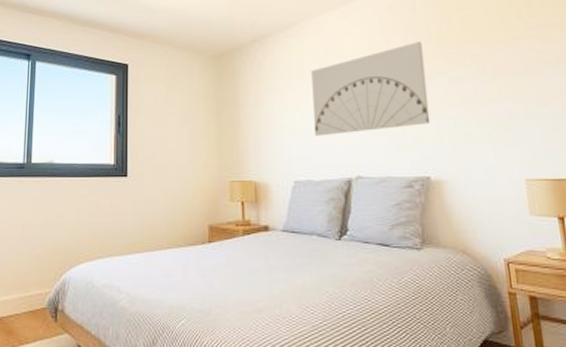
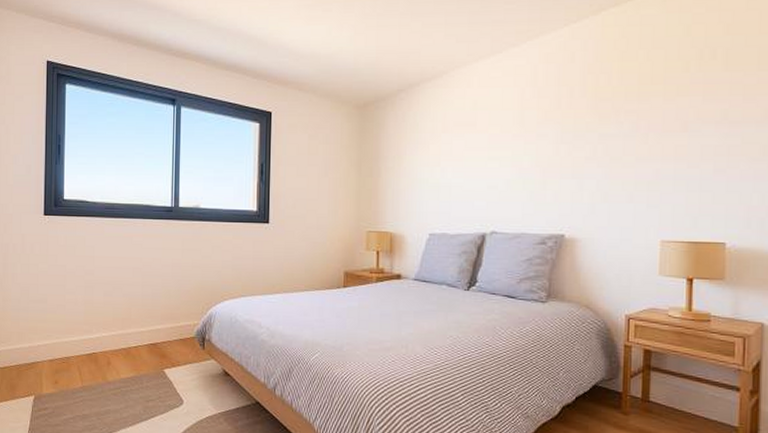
wall art: present [311,41,431,136] -> none [453,95,576,191]

